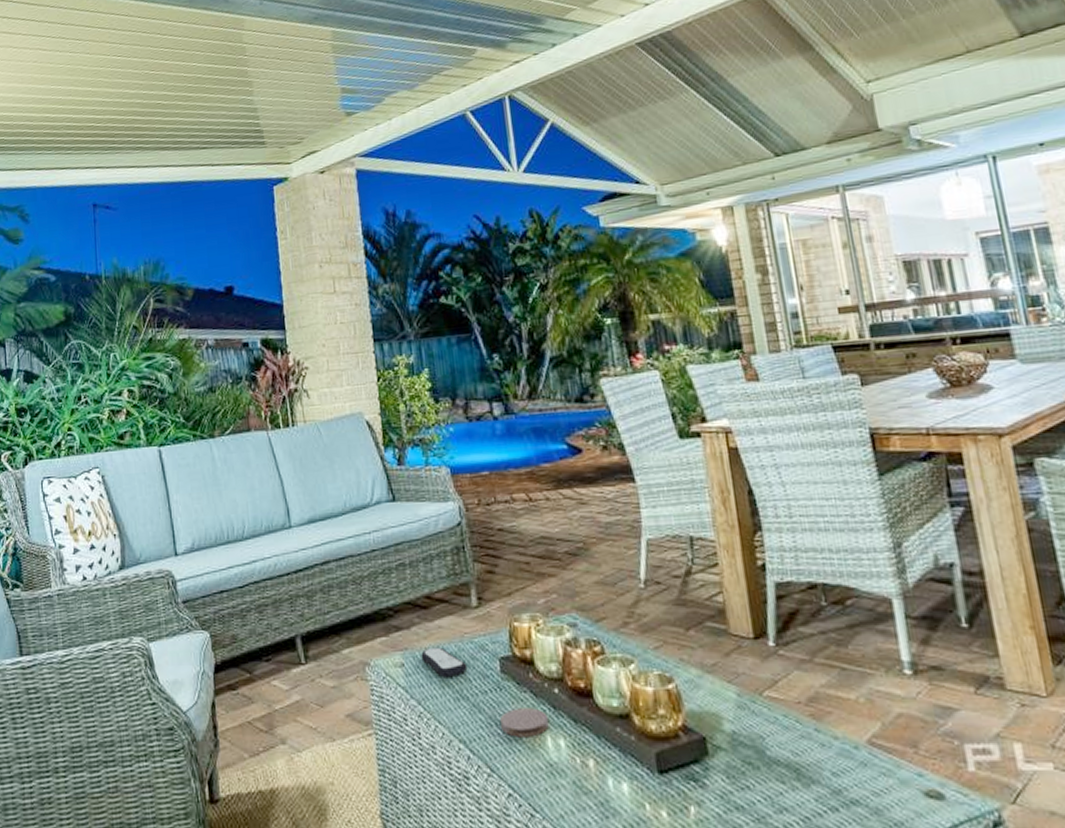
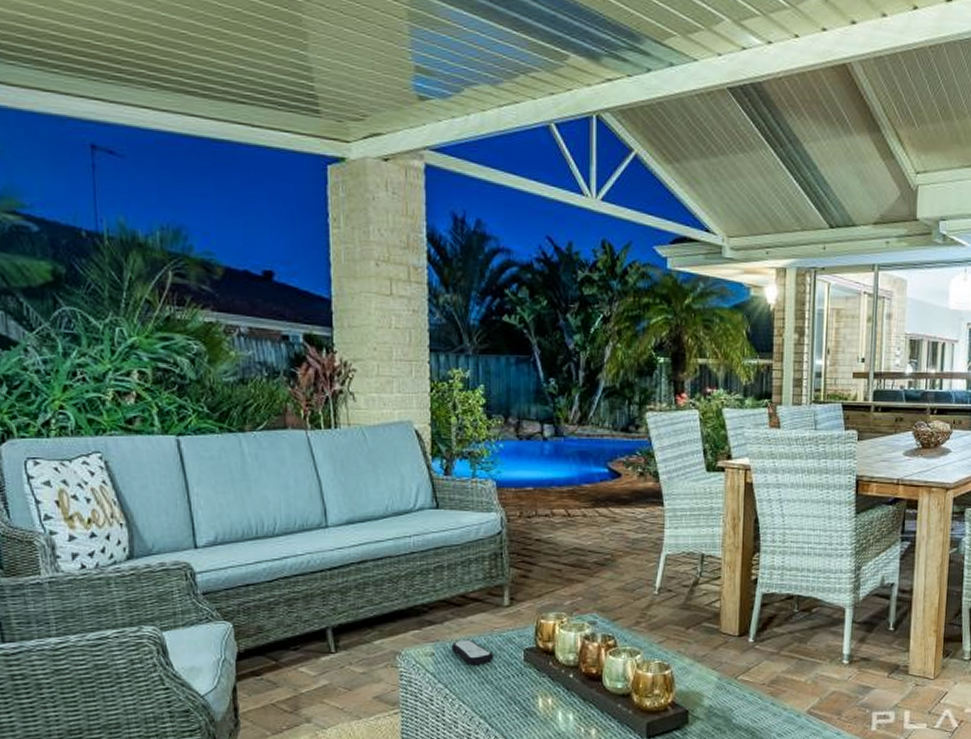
coaster: present [500,708,549,737] -> none [519,690,561,713]

